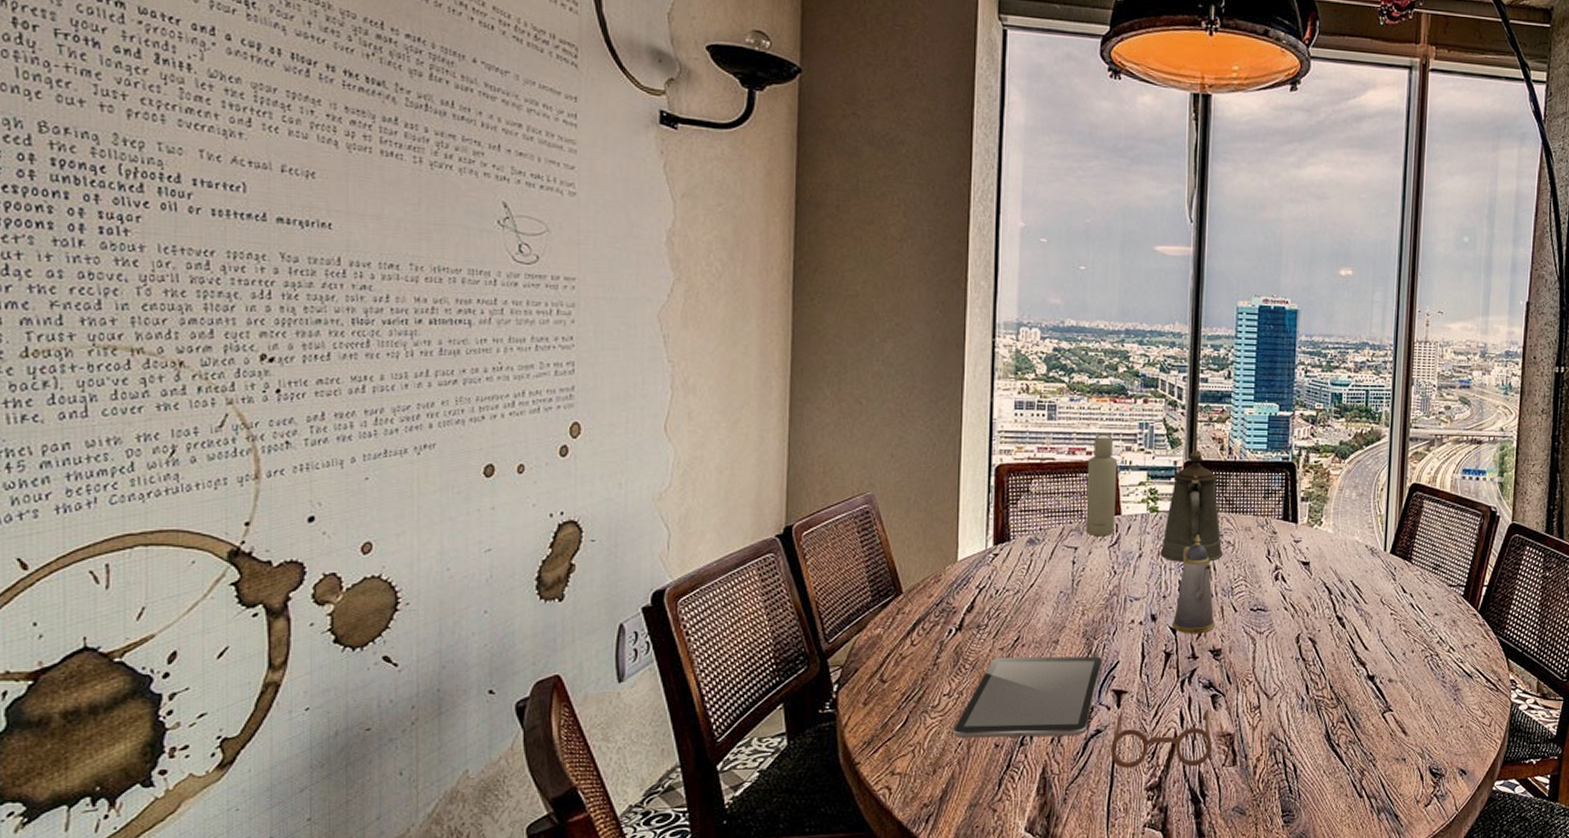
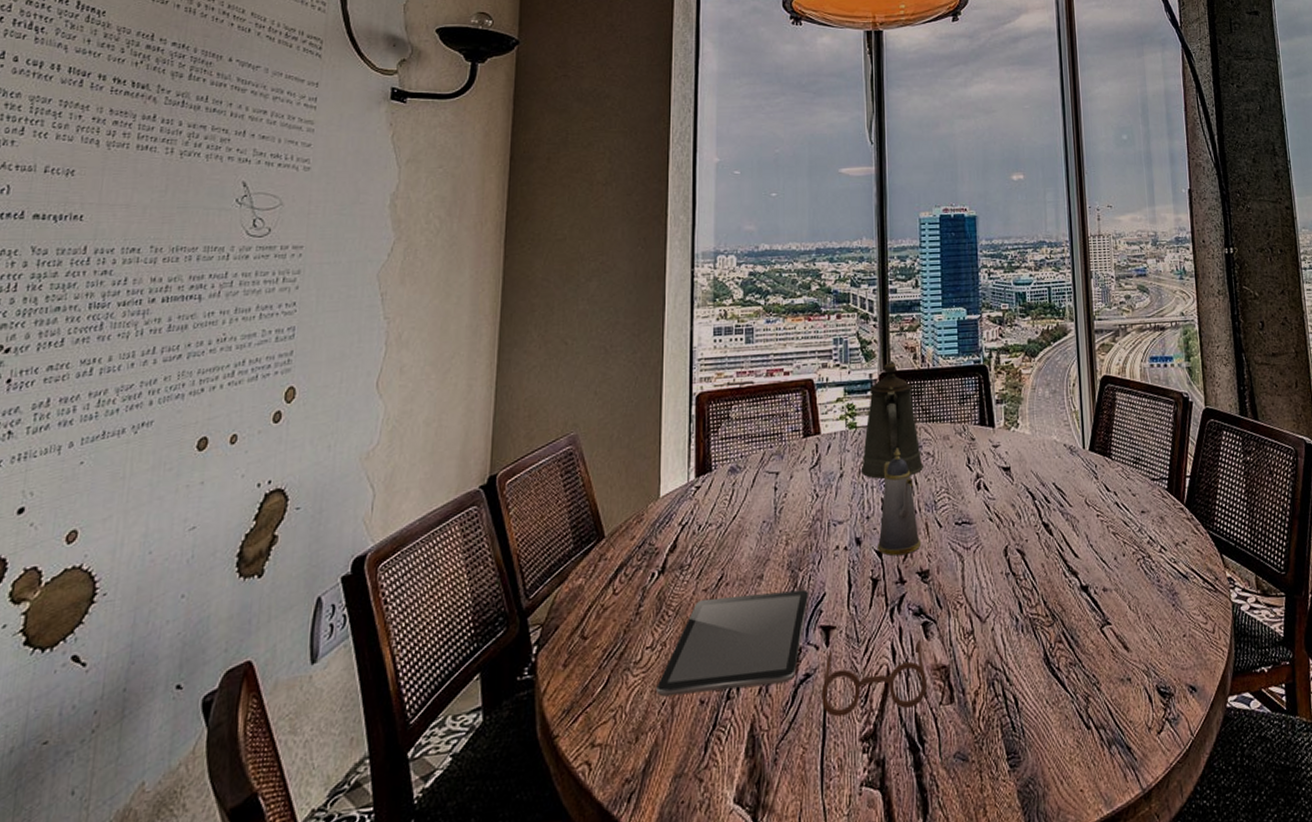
bottle: present [1085,433,1118,536] -> none [785,351,815,459]

